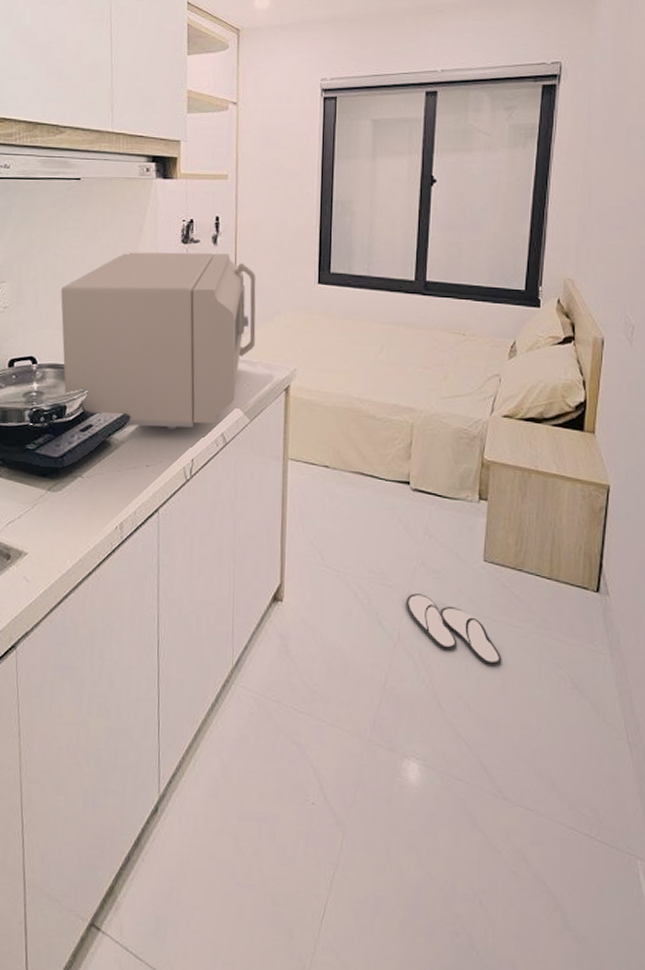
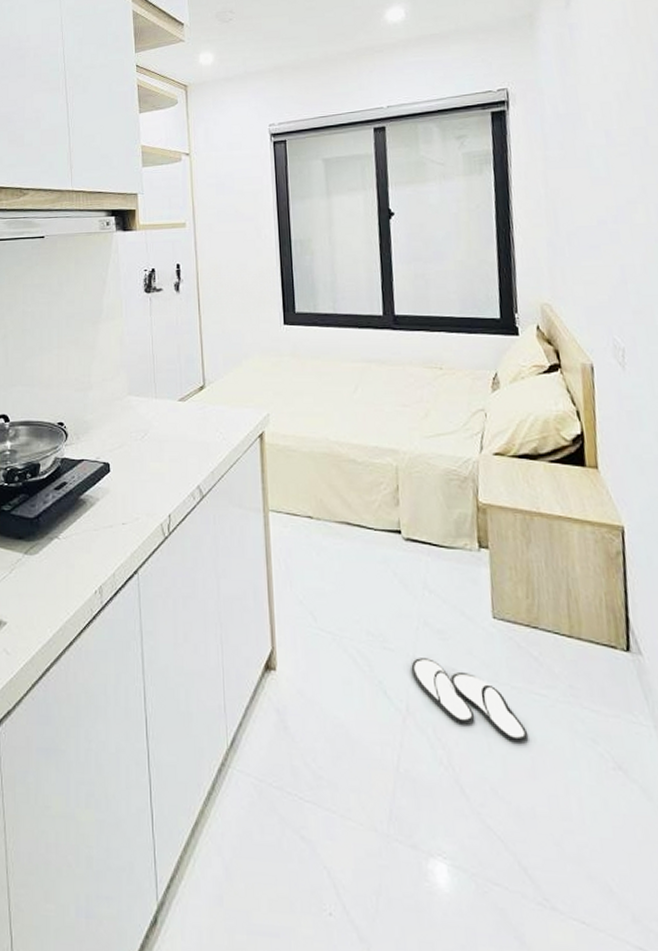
microwave: present [61,252,256,430] -> none [30,300,225,484]

